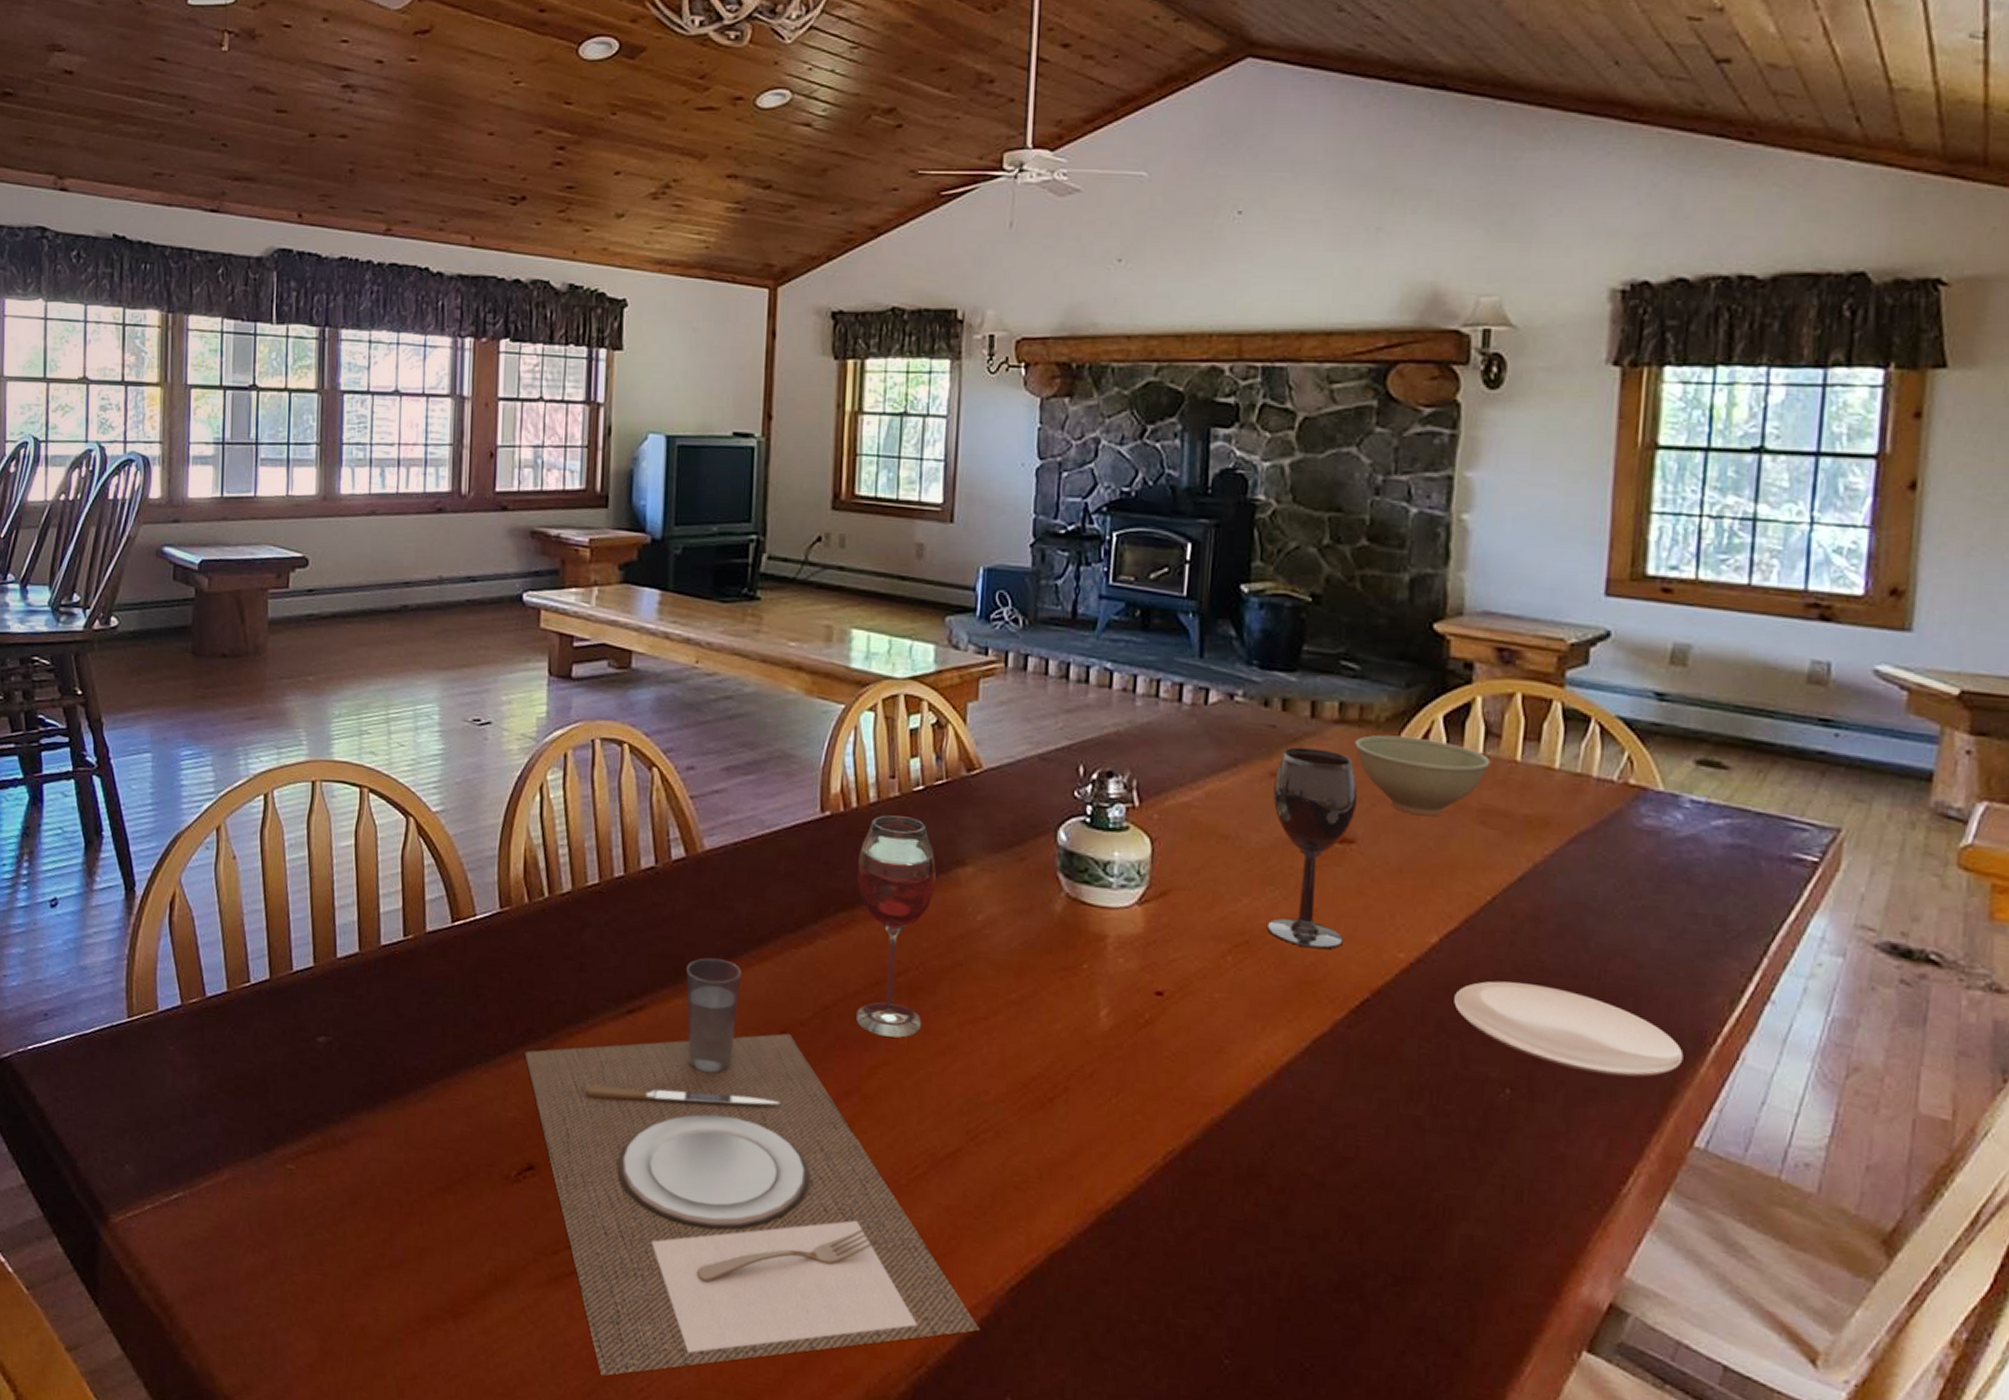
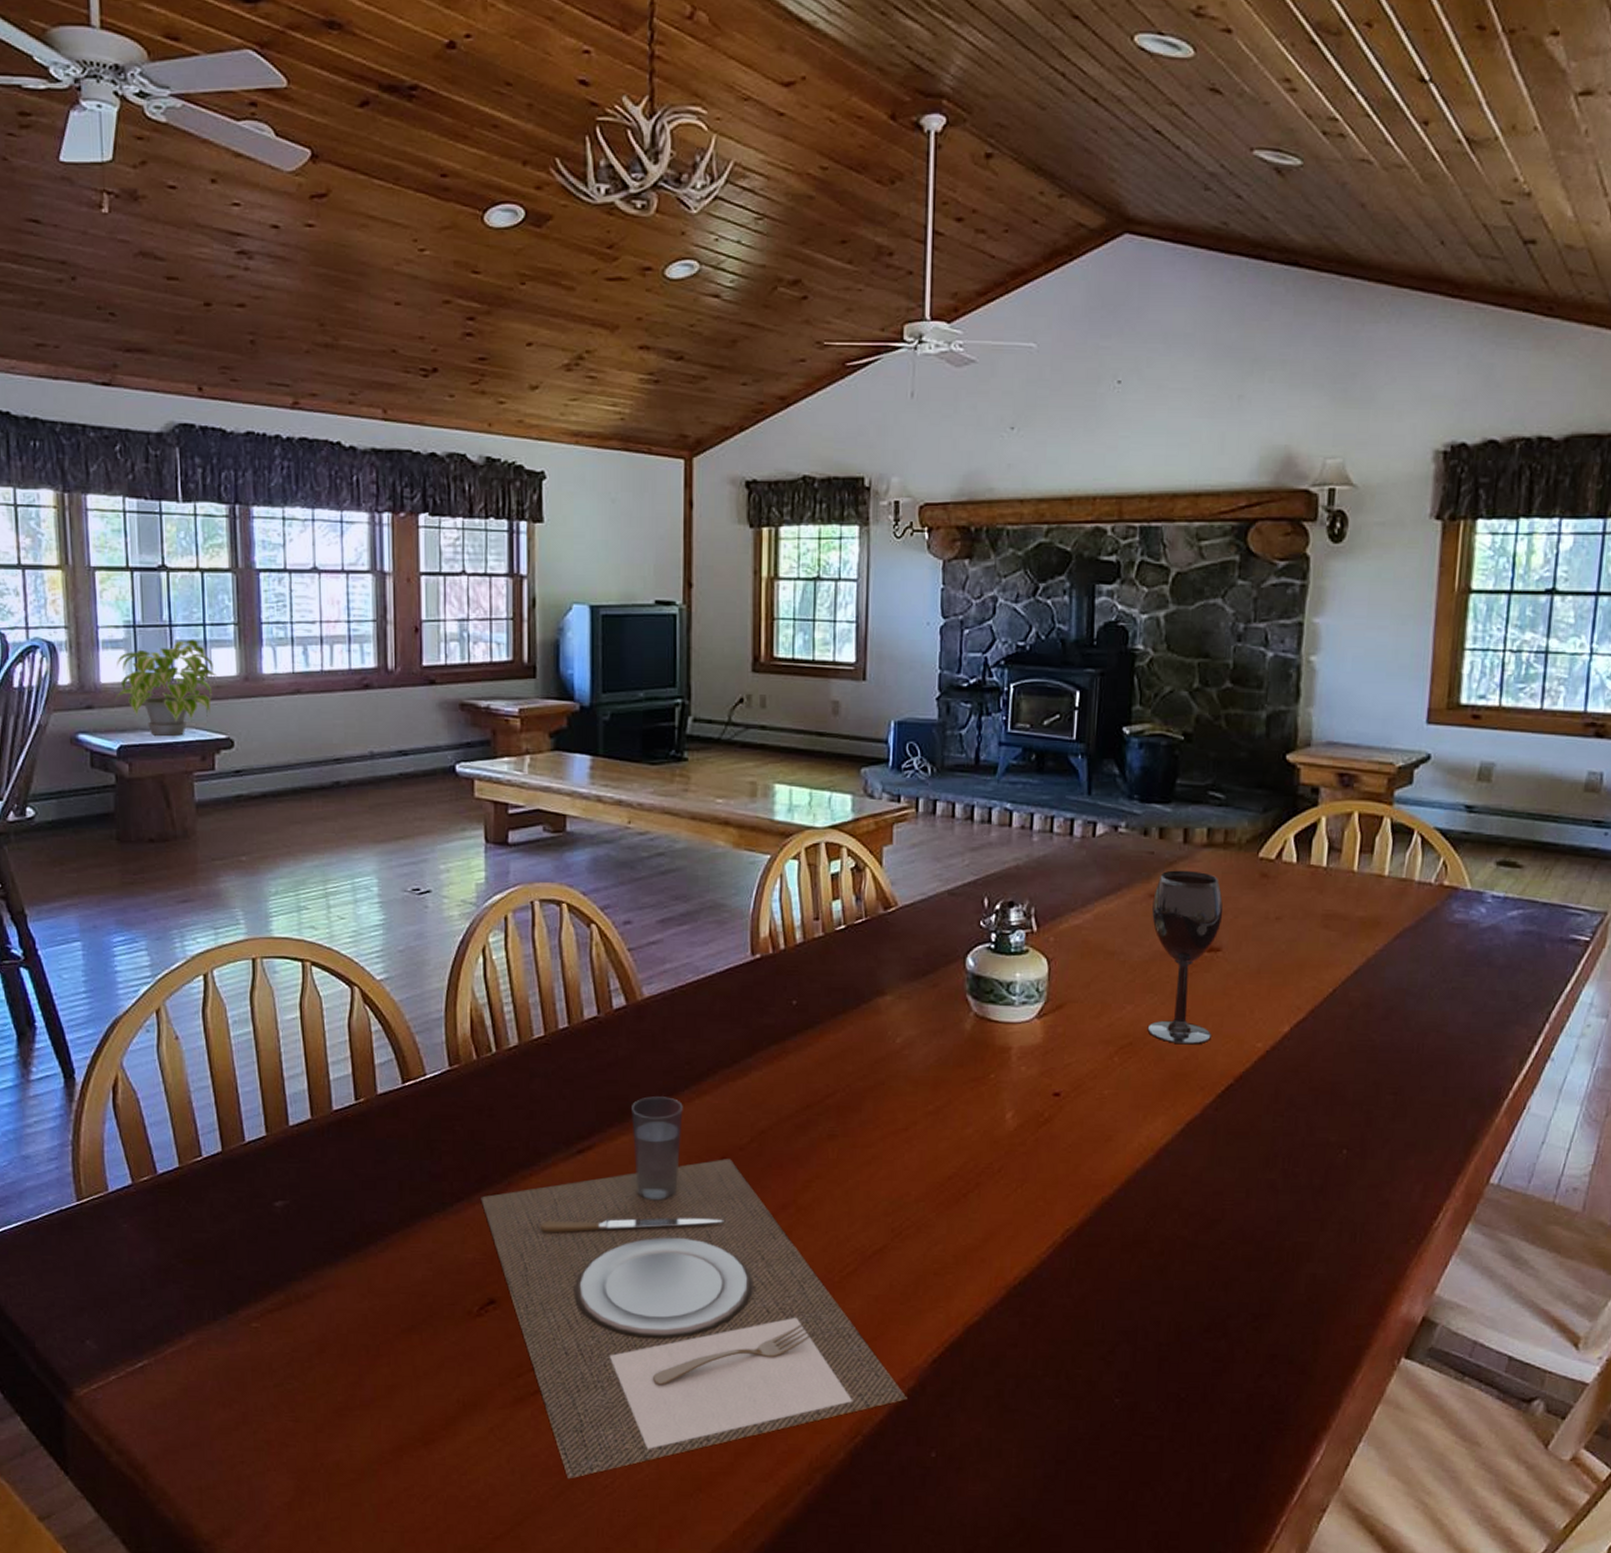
plant: none [199,457,299,553] -> present [114,639,219,736]
wineglass: present [856,815,937,1038] -> none [786,954,859,1153]
bowl: present [1355,735,1491,817] -> none [1221,855,1333,924]
plate: present [1454,981,1684,1078] -> none [1302,1060,1483,1132]

